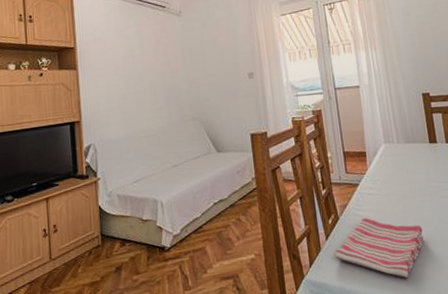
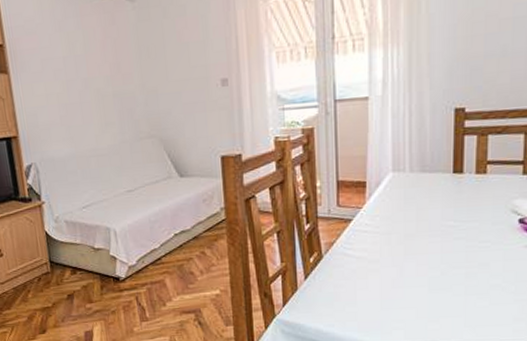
dish towel: present [334,217,424,279] -> none [313,257,425,325]

